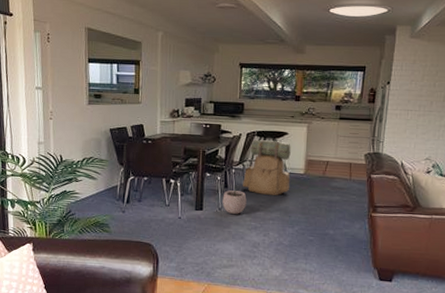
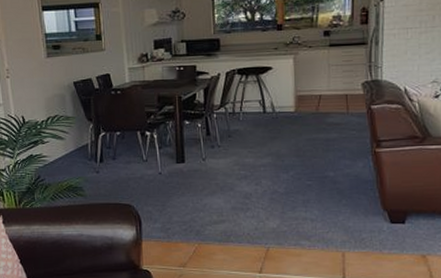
plant pot: present [222,185,247,215] -> none [205,131,233,165]
backpack: present [243,140,291,196] -> none [227,77,280,140]

